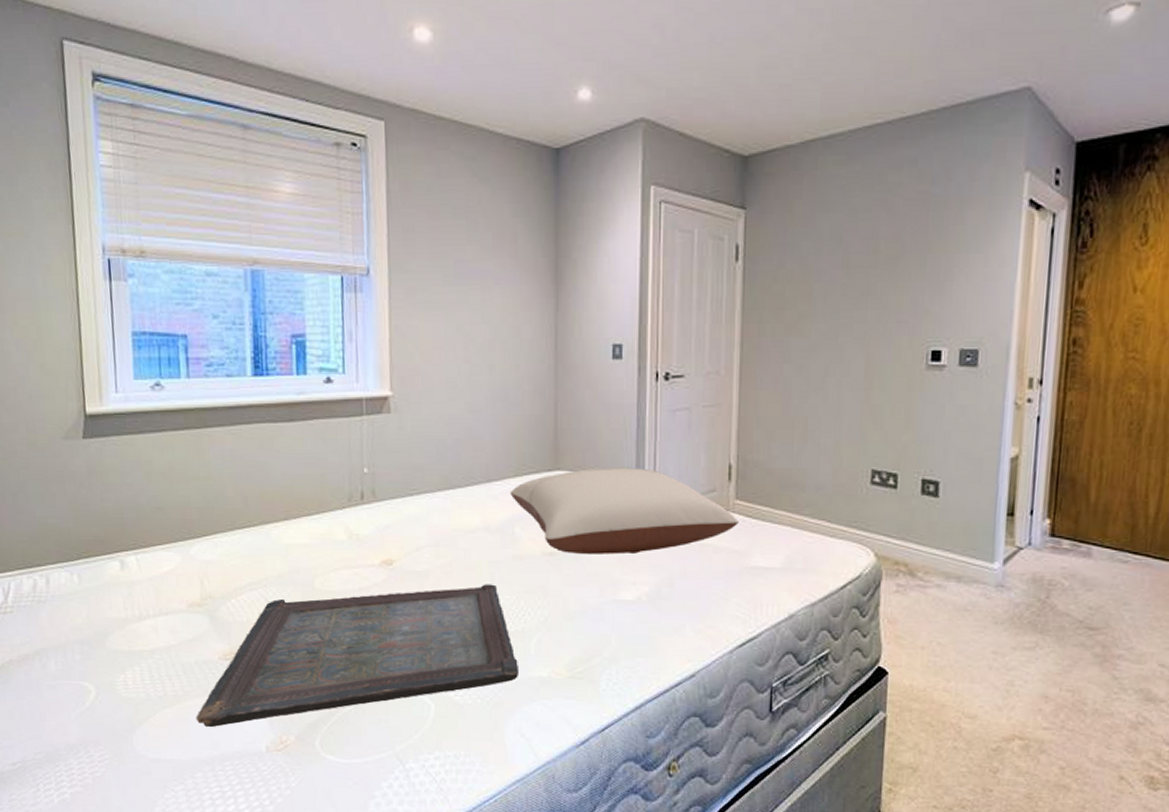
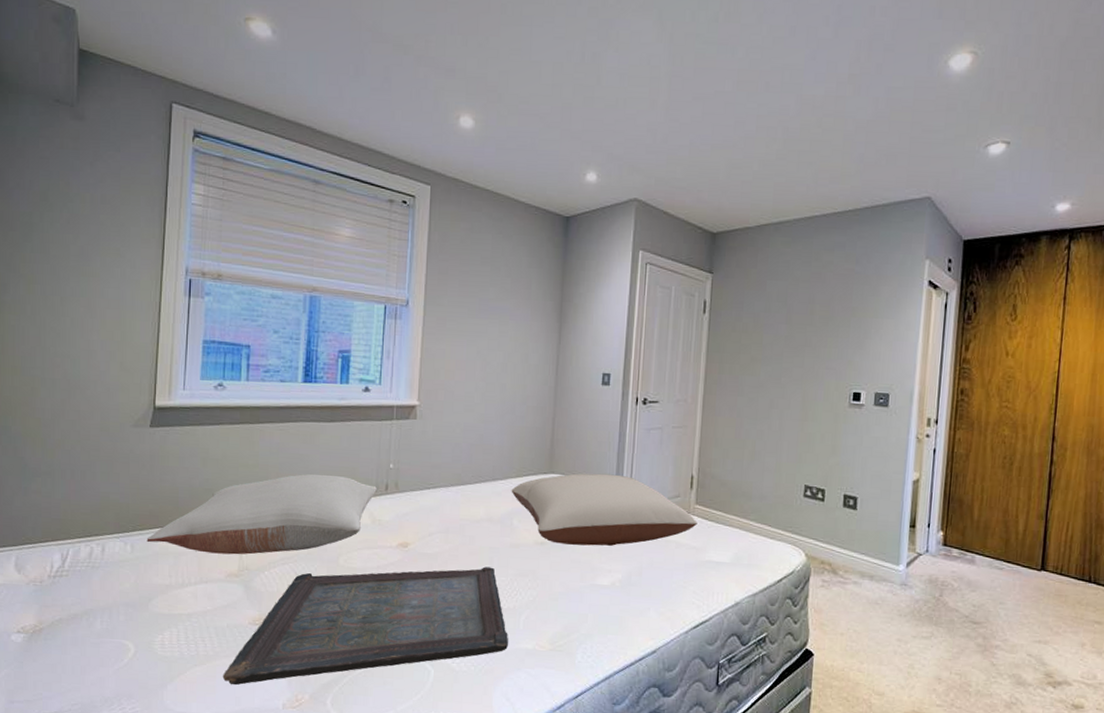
pillow: none [94,484,351,582] -> present [146,473,377,555]

